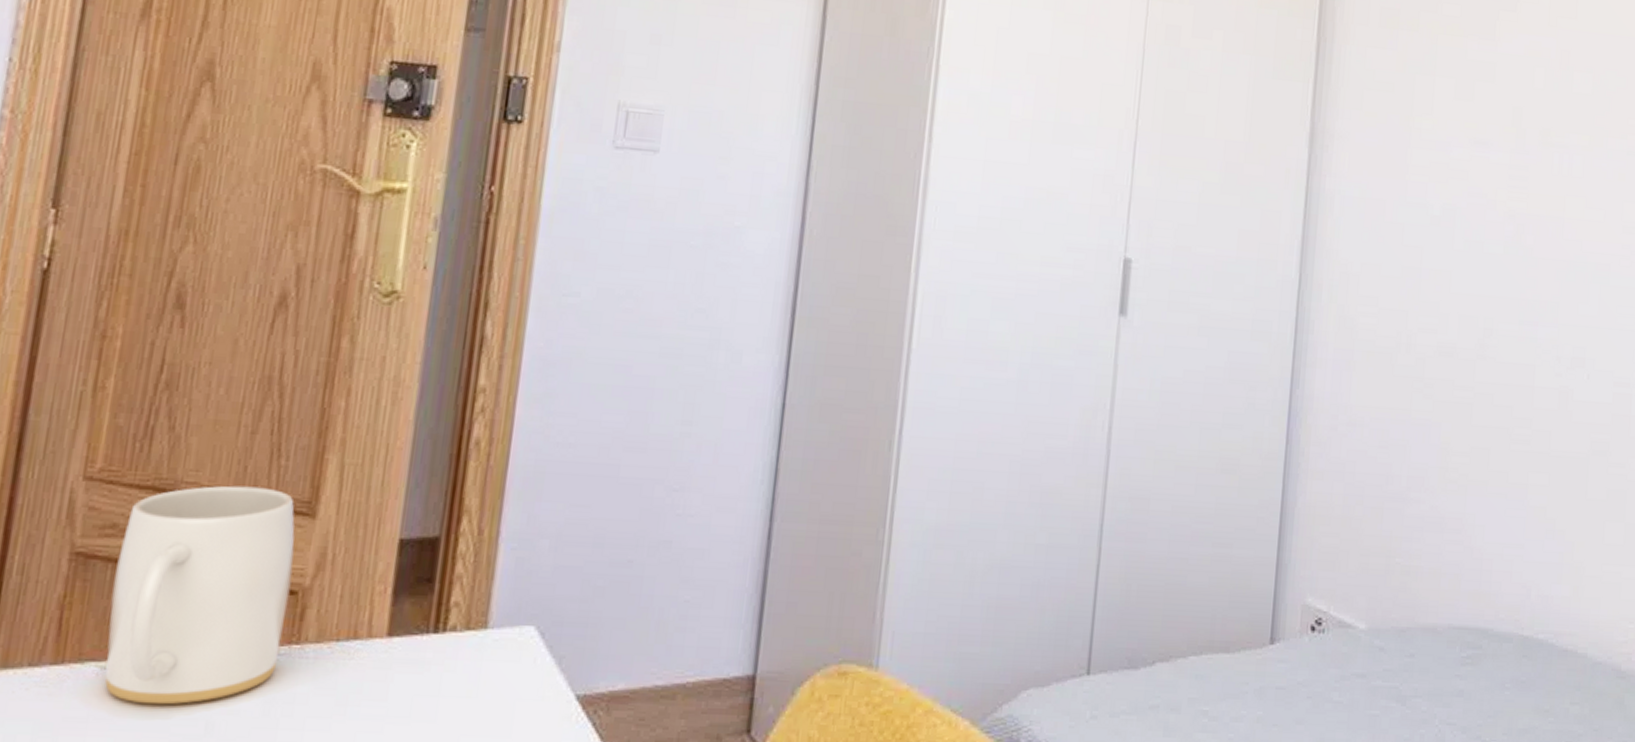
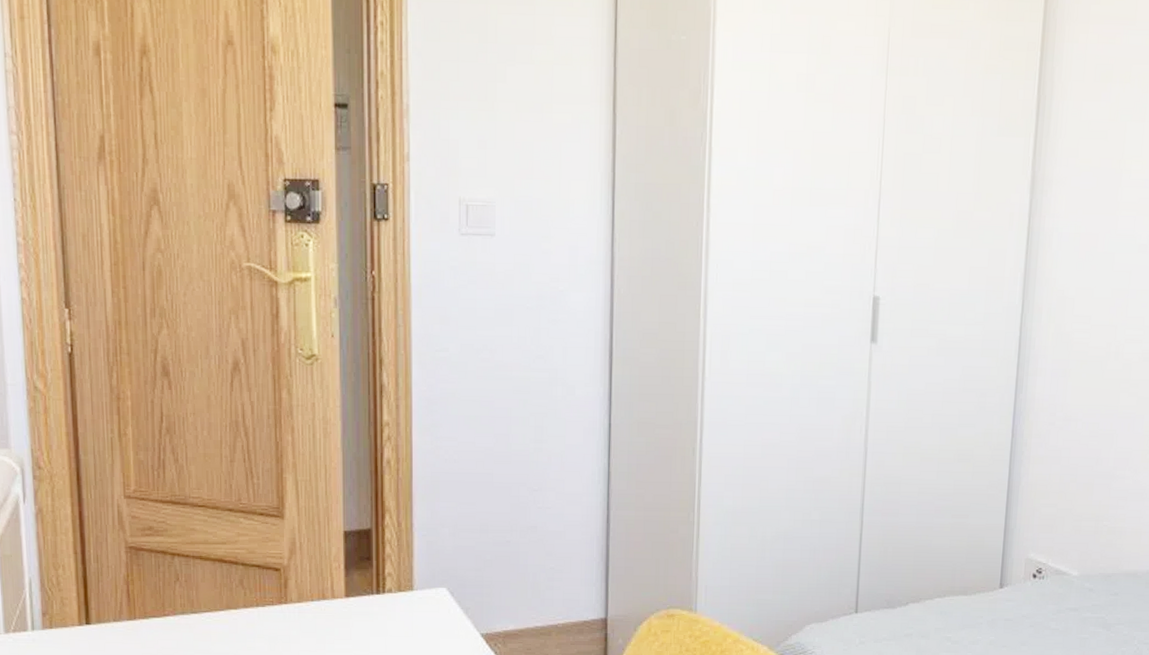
mug: present [105,485,295,705] -> none [157,498,275,645]

